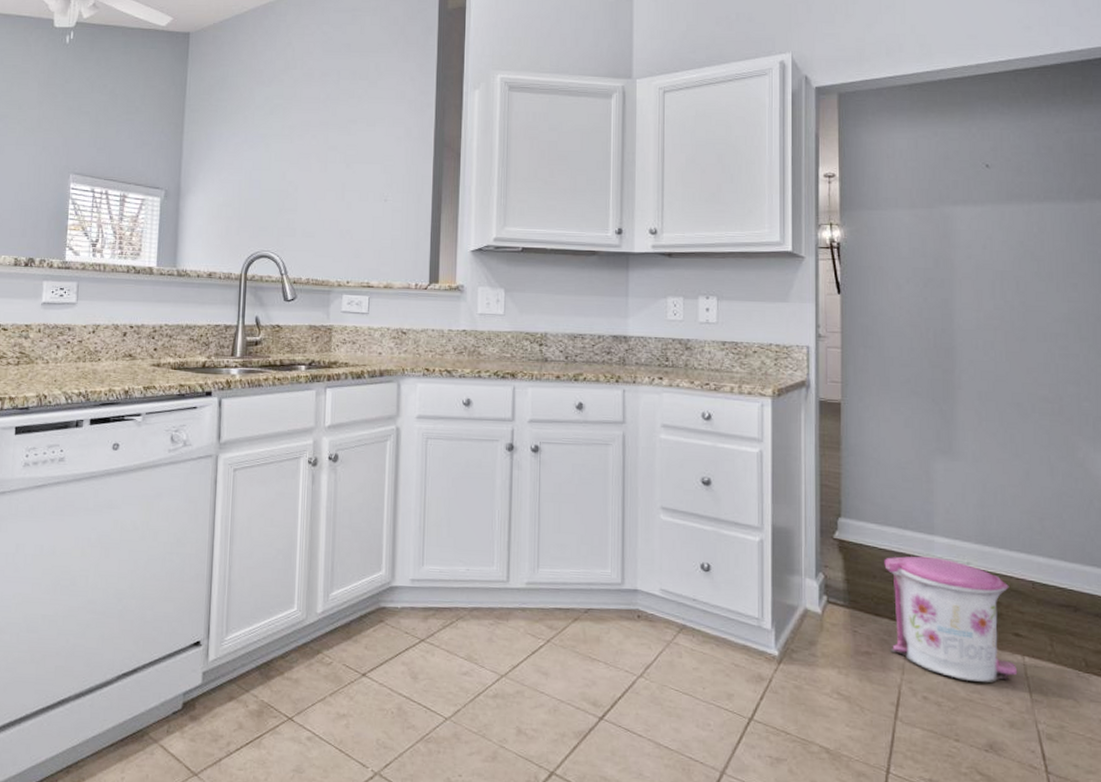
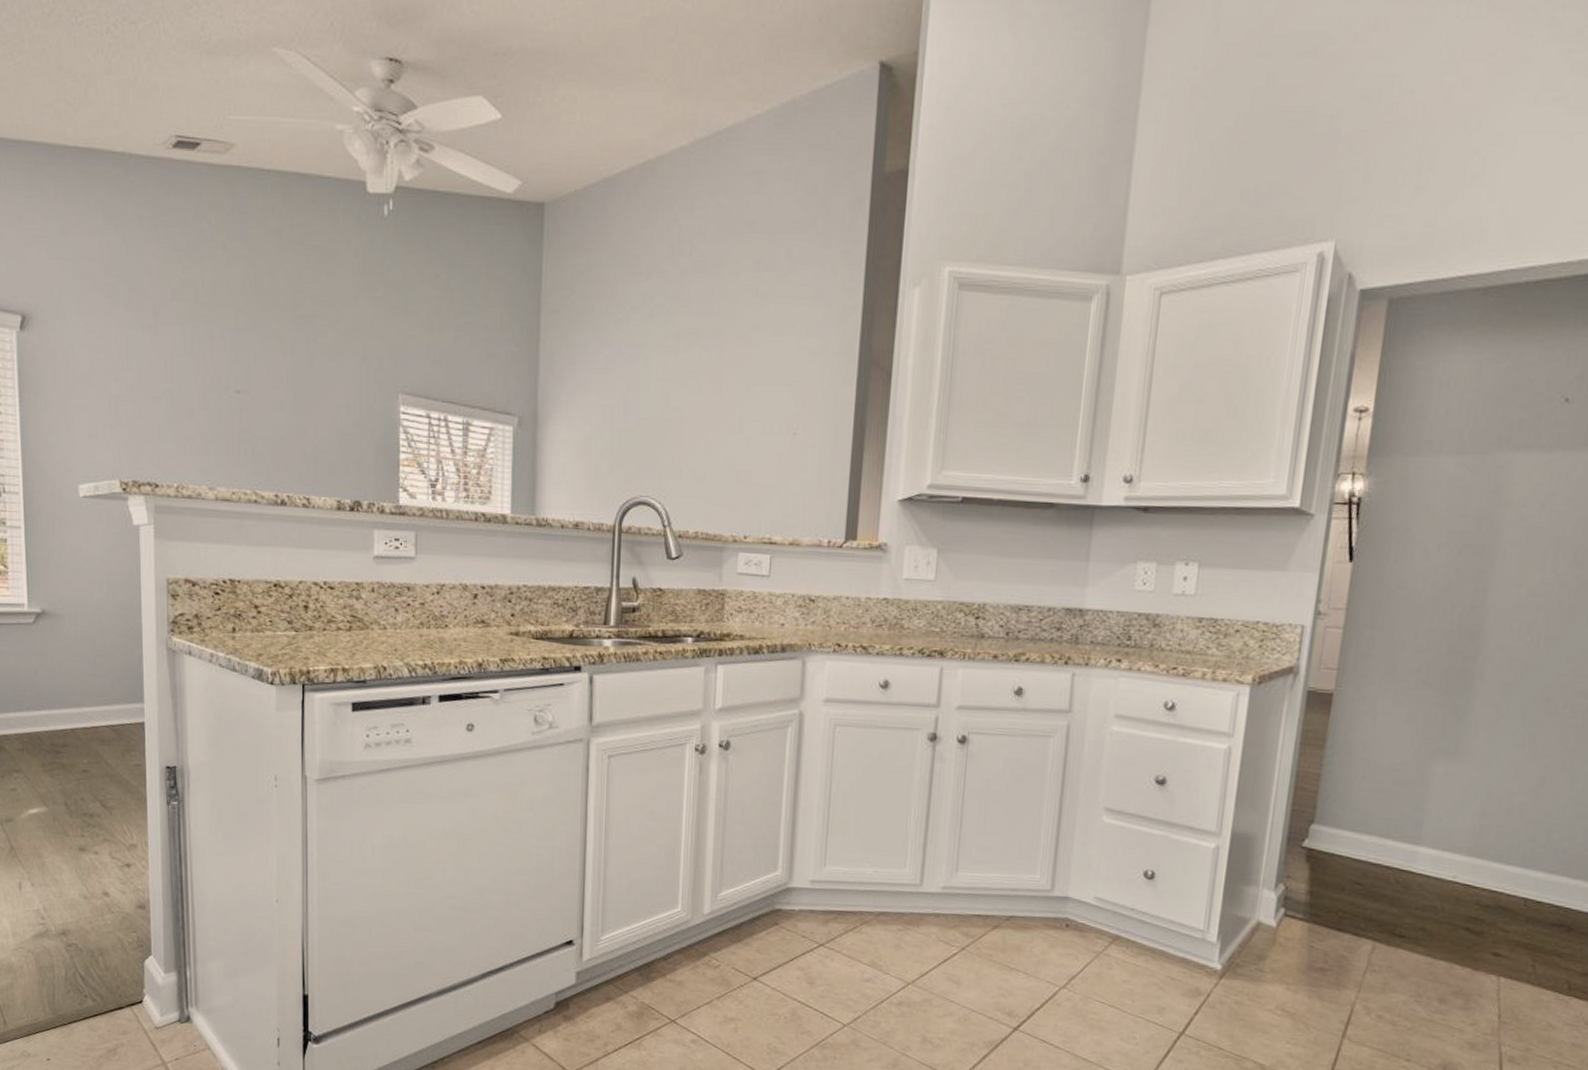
trash can: present [884,556,1018,683] -> none [1349,868,1497,1004]

